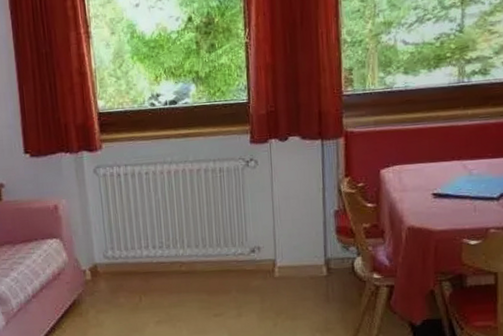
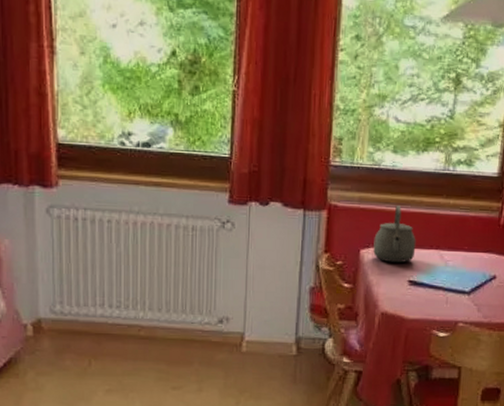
tea kettle: none [393,123,437,179] -> present [373,205,416,264]

